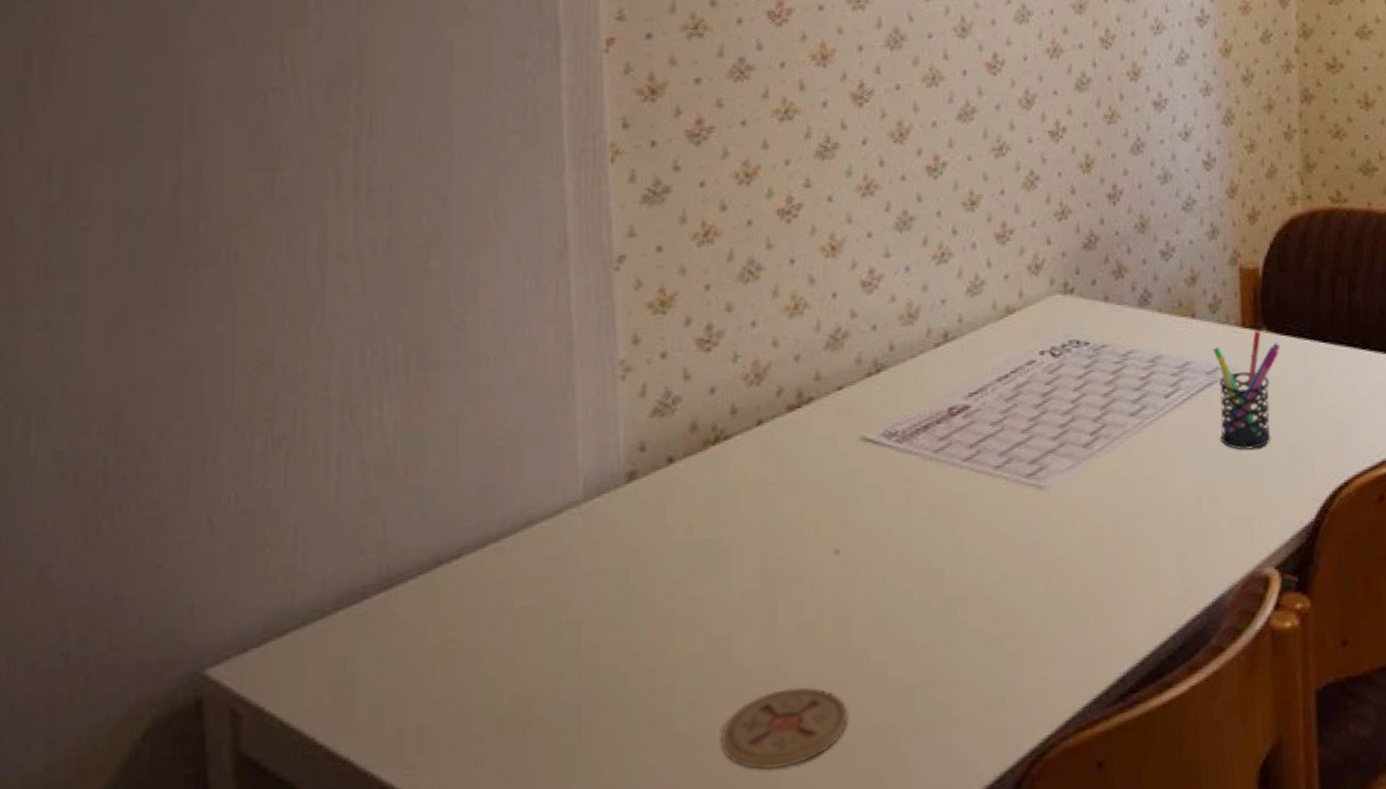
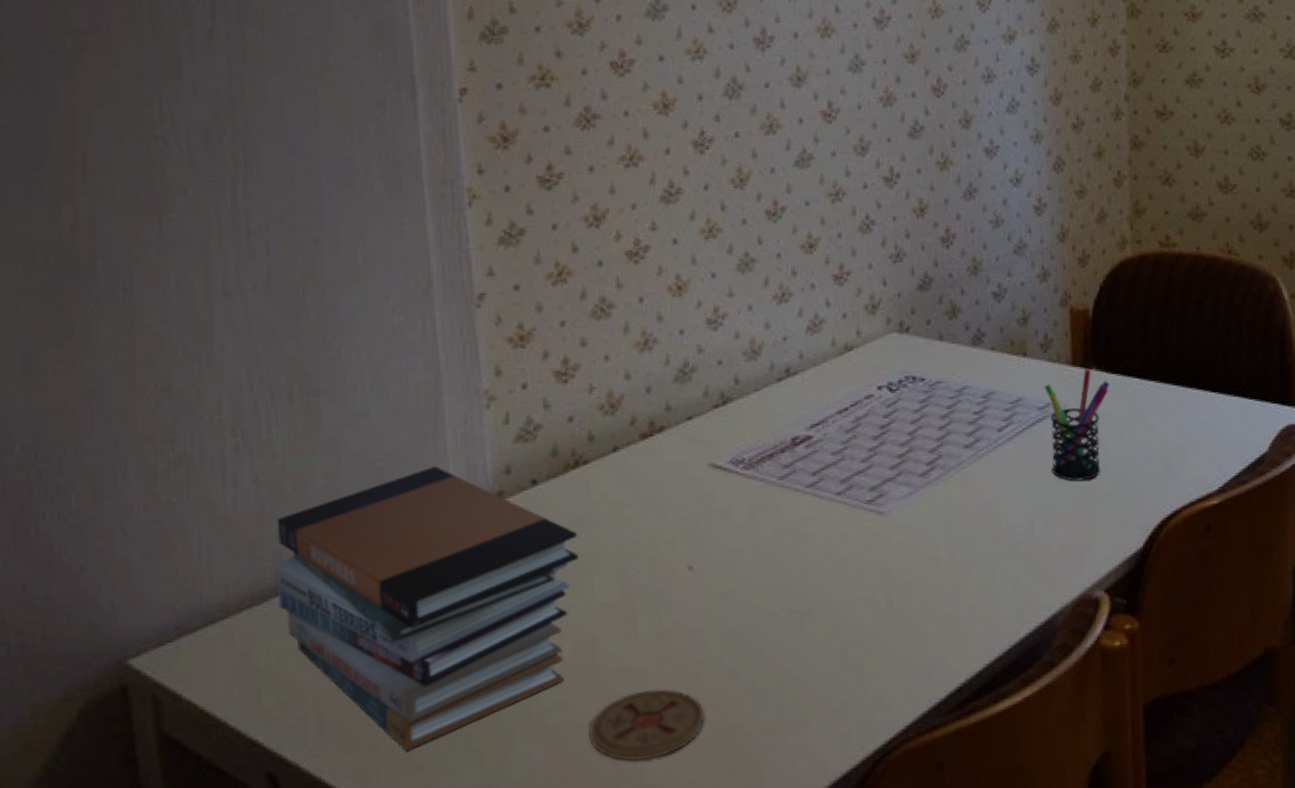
book stack: none [378,443,716,767] -> present [274,465,579,752]

